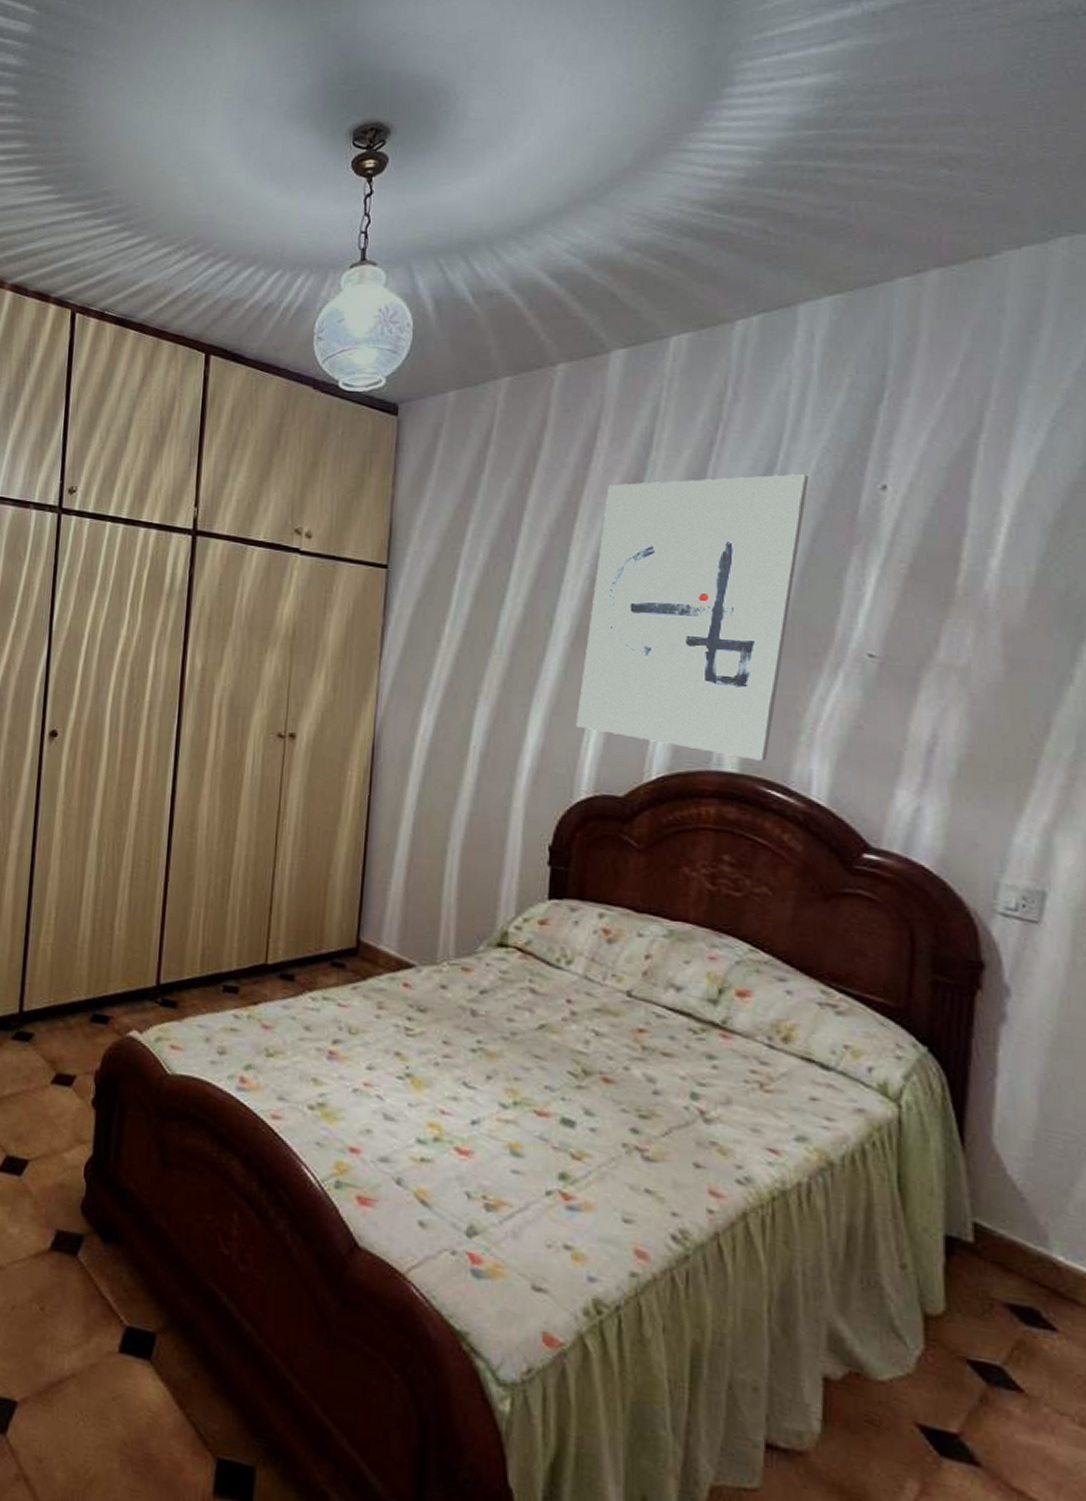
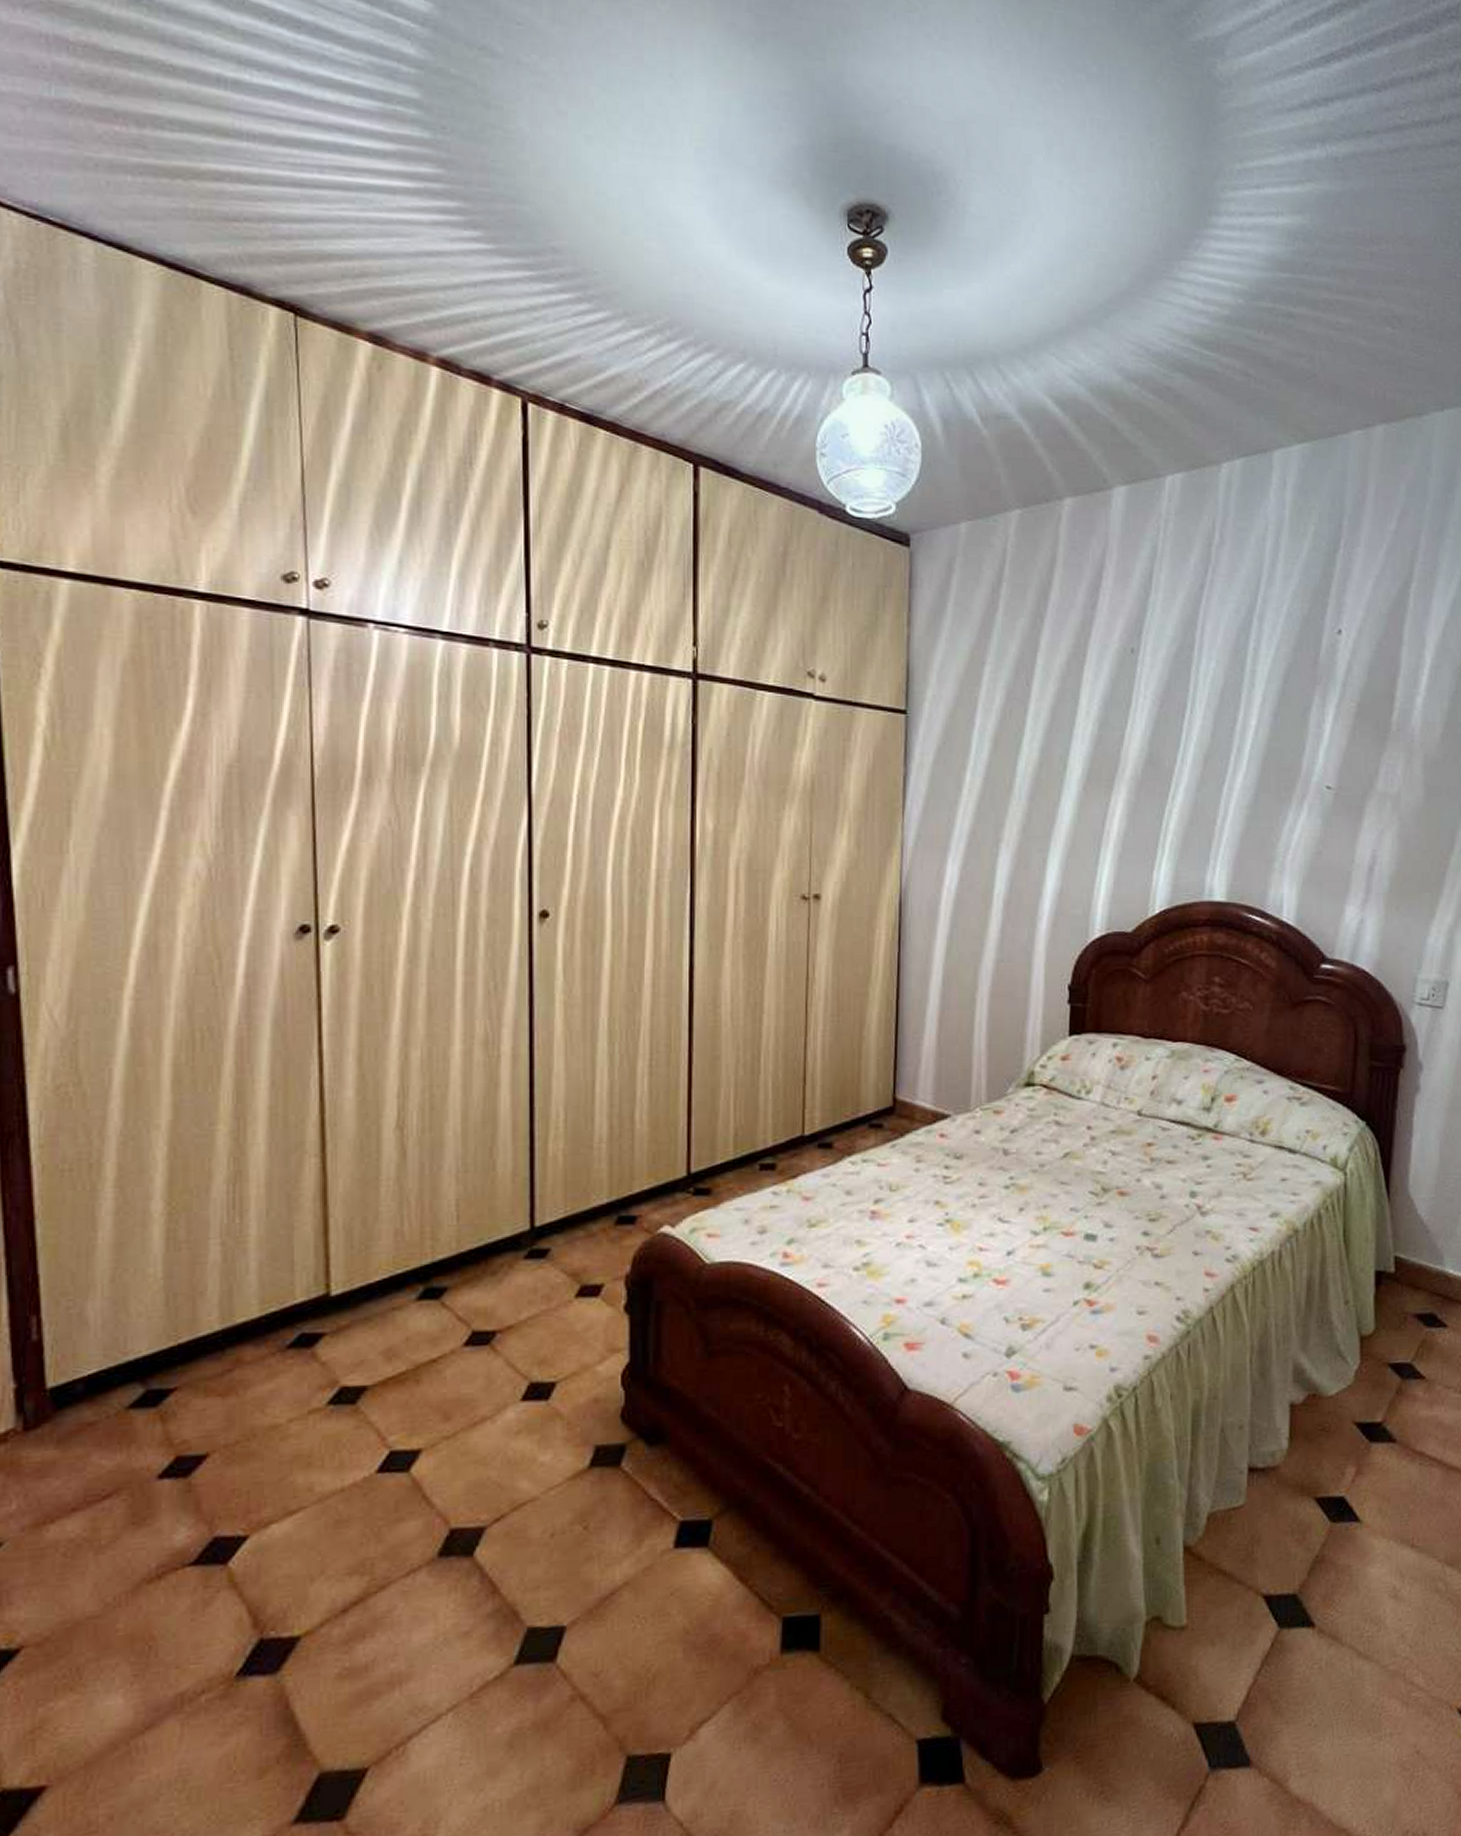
wall art: present [575,474,809,761] -> none [1089,618,1282,889]

